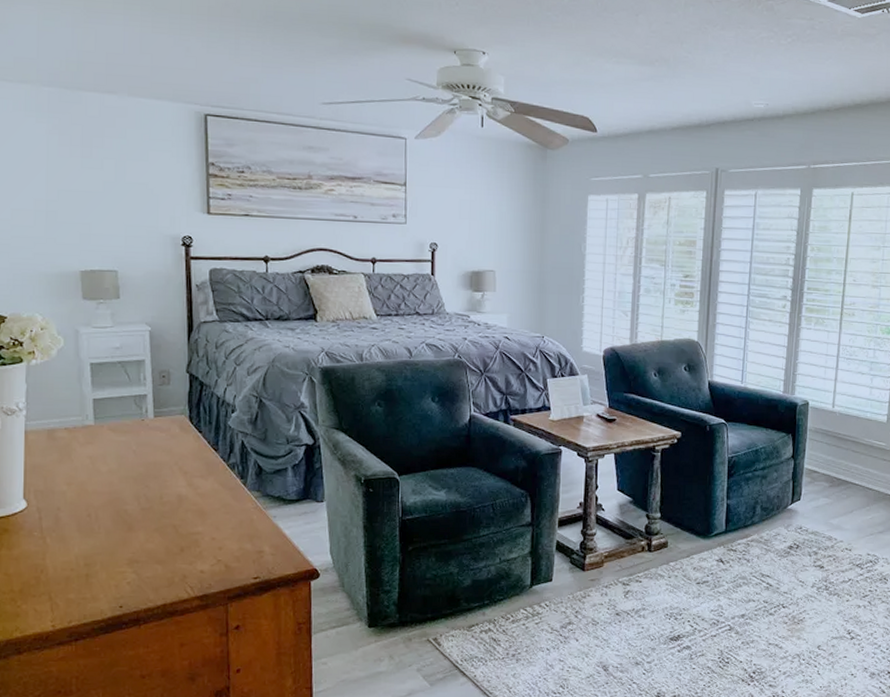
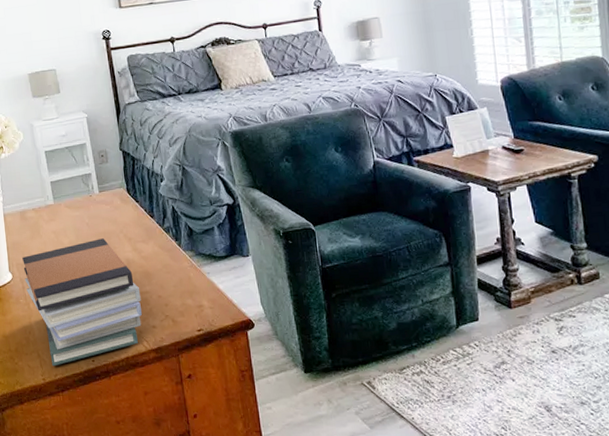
book stack: none [43,469,191,612] -> present [22,238,142,367]

